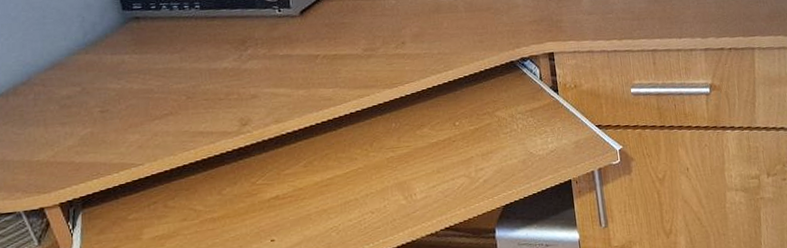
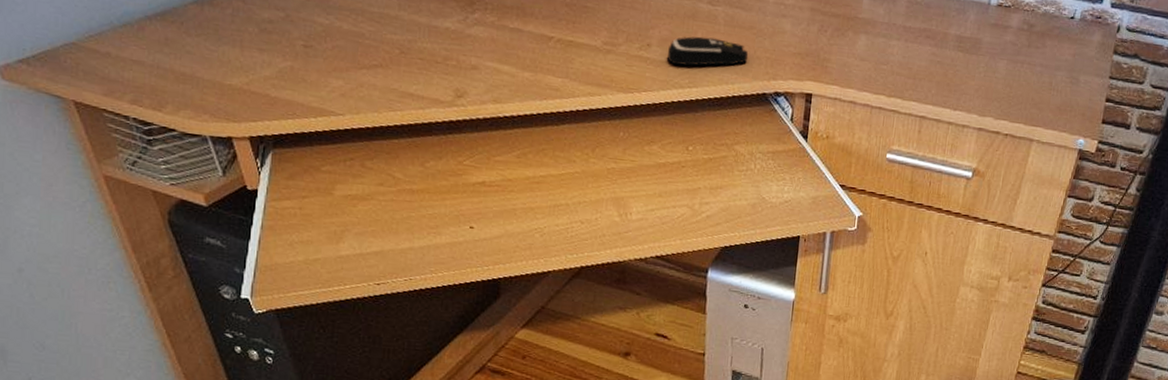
computer mouse: none [421,24,491,55] -> present [667,36,748,66]

